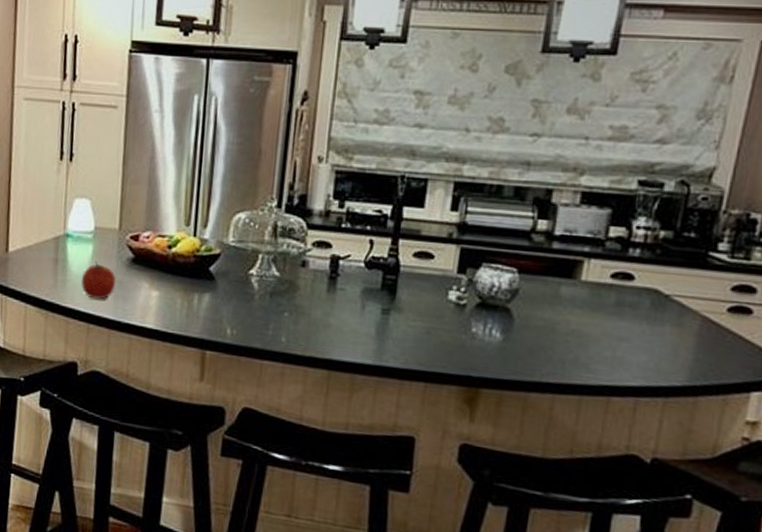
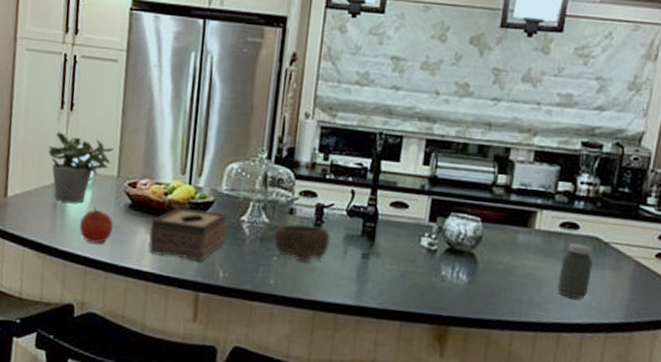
potted plant: none [48,184,115,258] -> present [48,132,114,203]
tissue box: none [152,260,235,318] -> present [148,207,228,262]
bowl: none [285,277,346,319] -> present [274,223,330,262]
jar: none [607,296,650,358] -> present [557,243,593,299]

